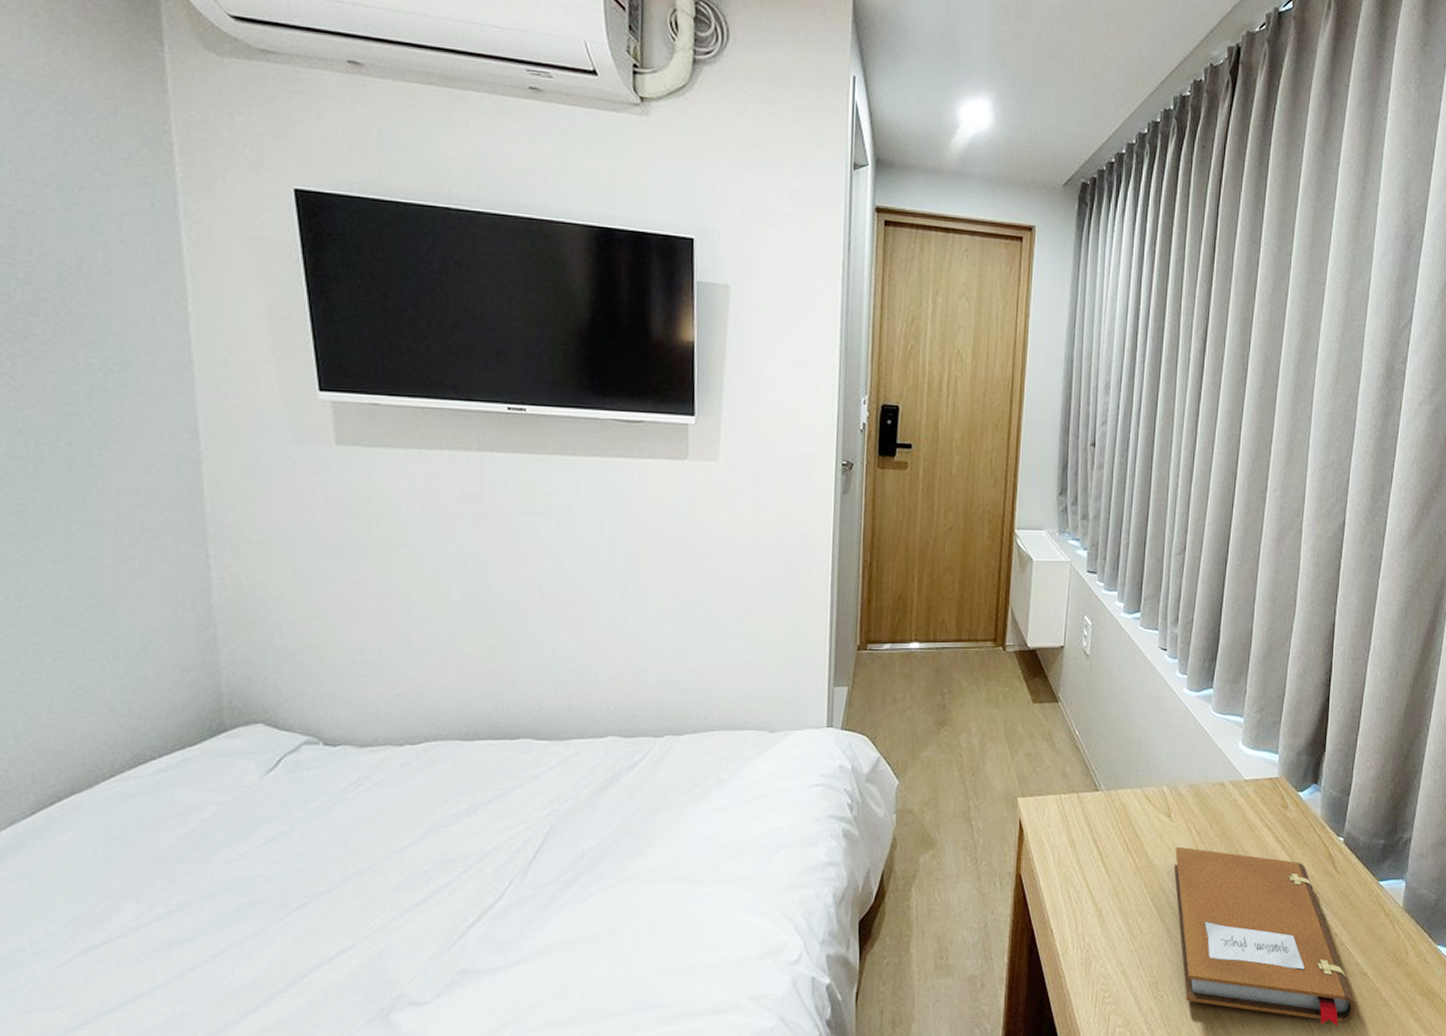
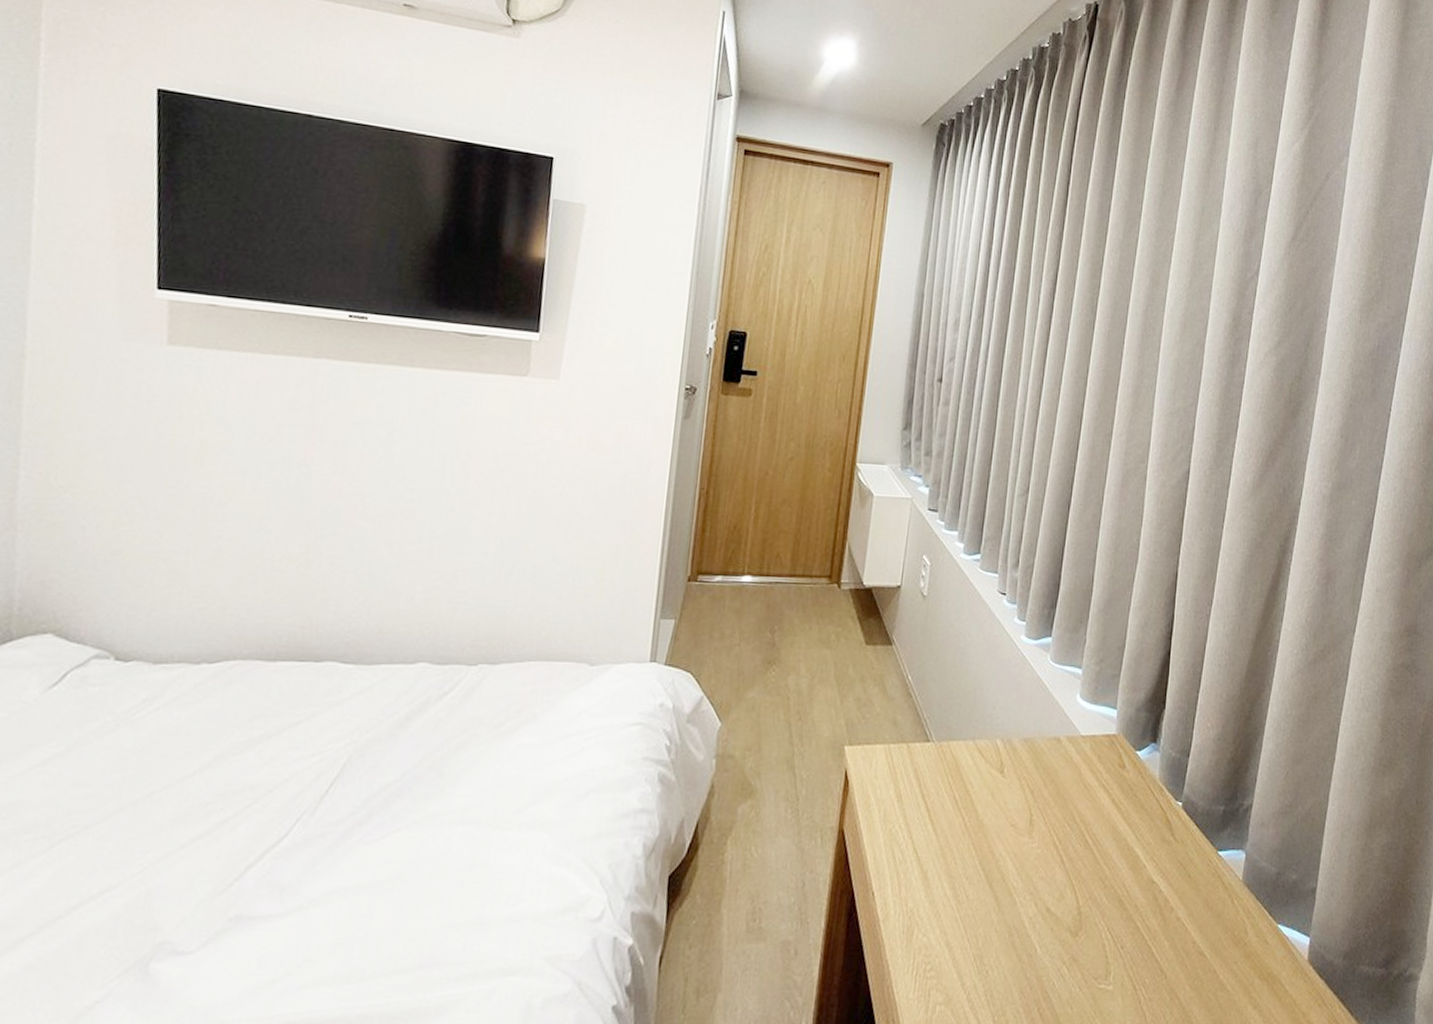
notebook: present [1173,846,1355,1026] -> none [1004,805,1191,1011]

